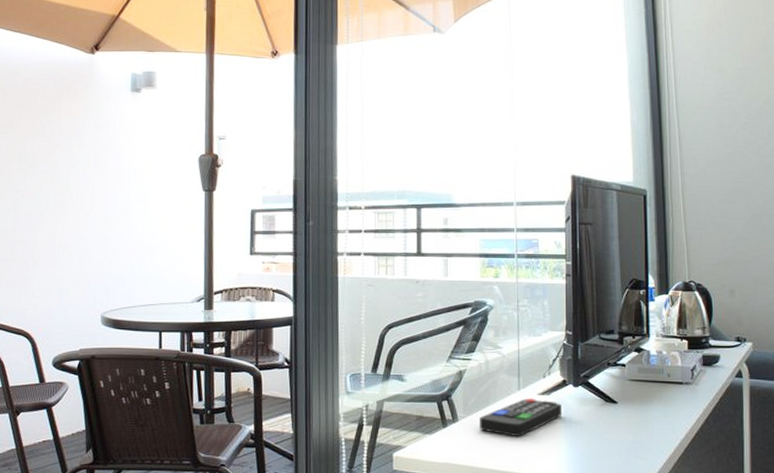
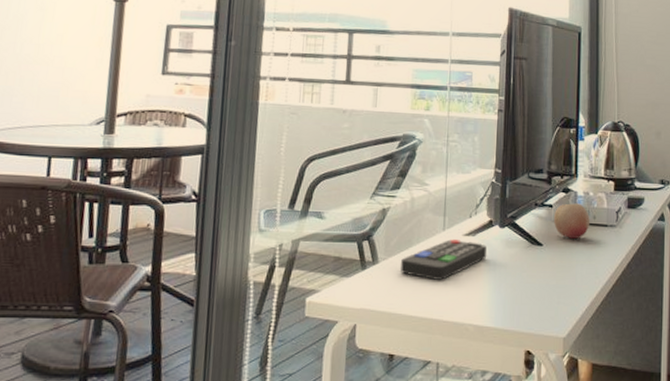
fruit: none [626,362,665,396] -> present [553,203,590,239]

